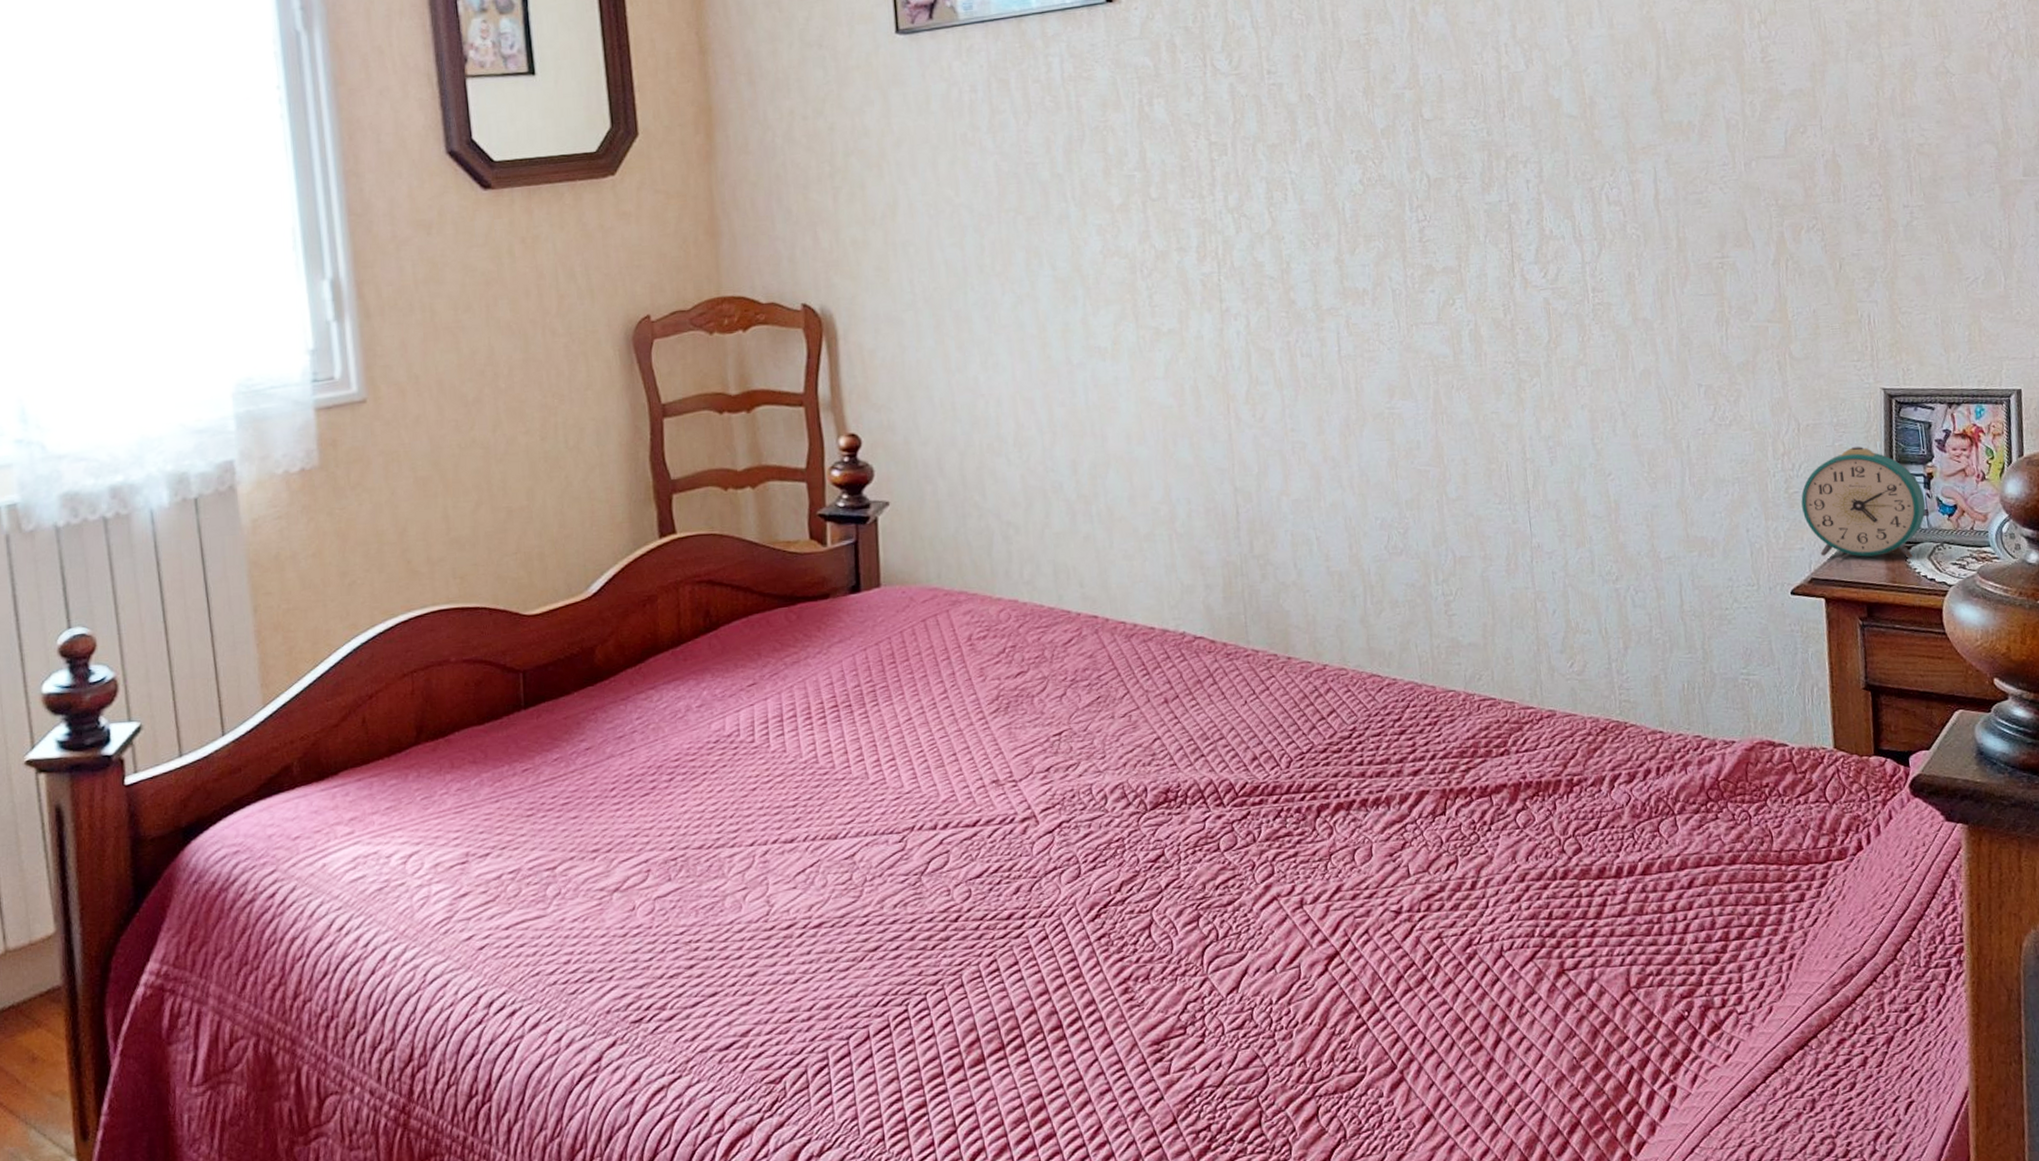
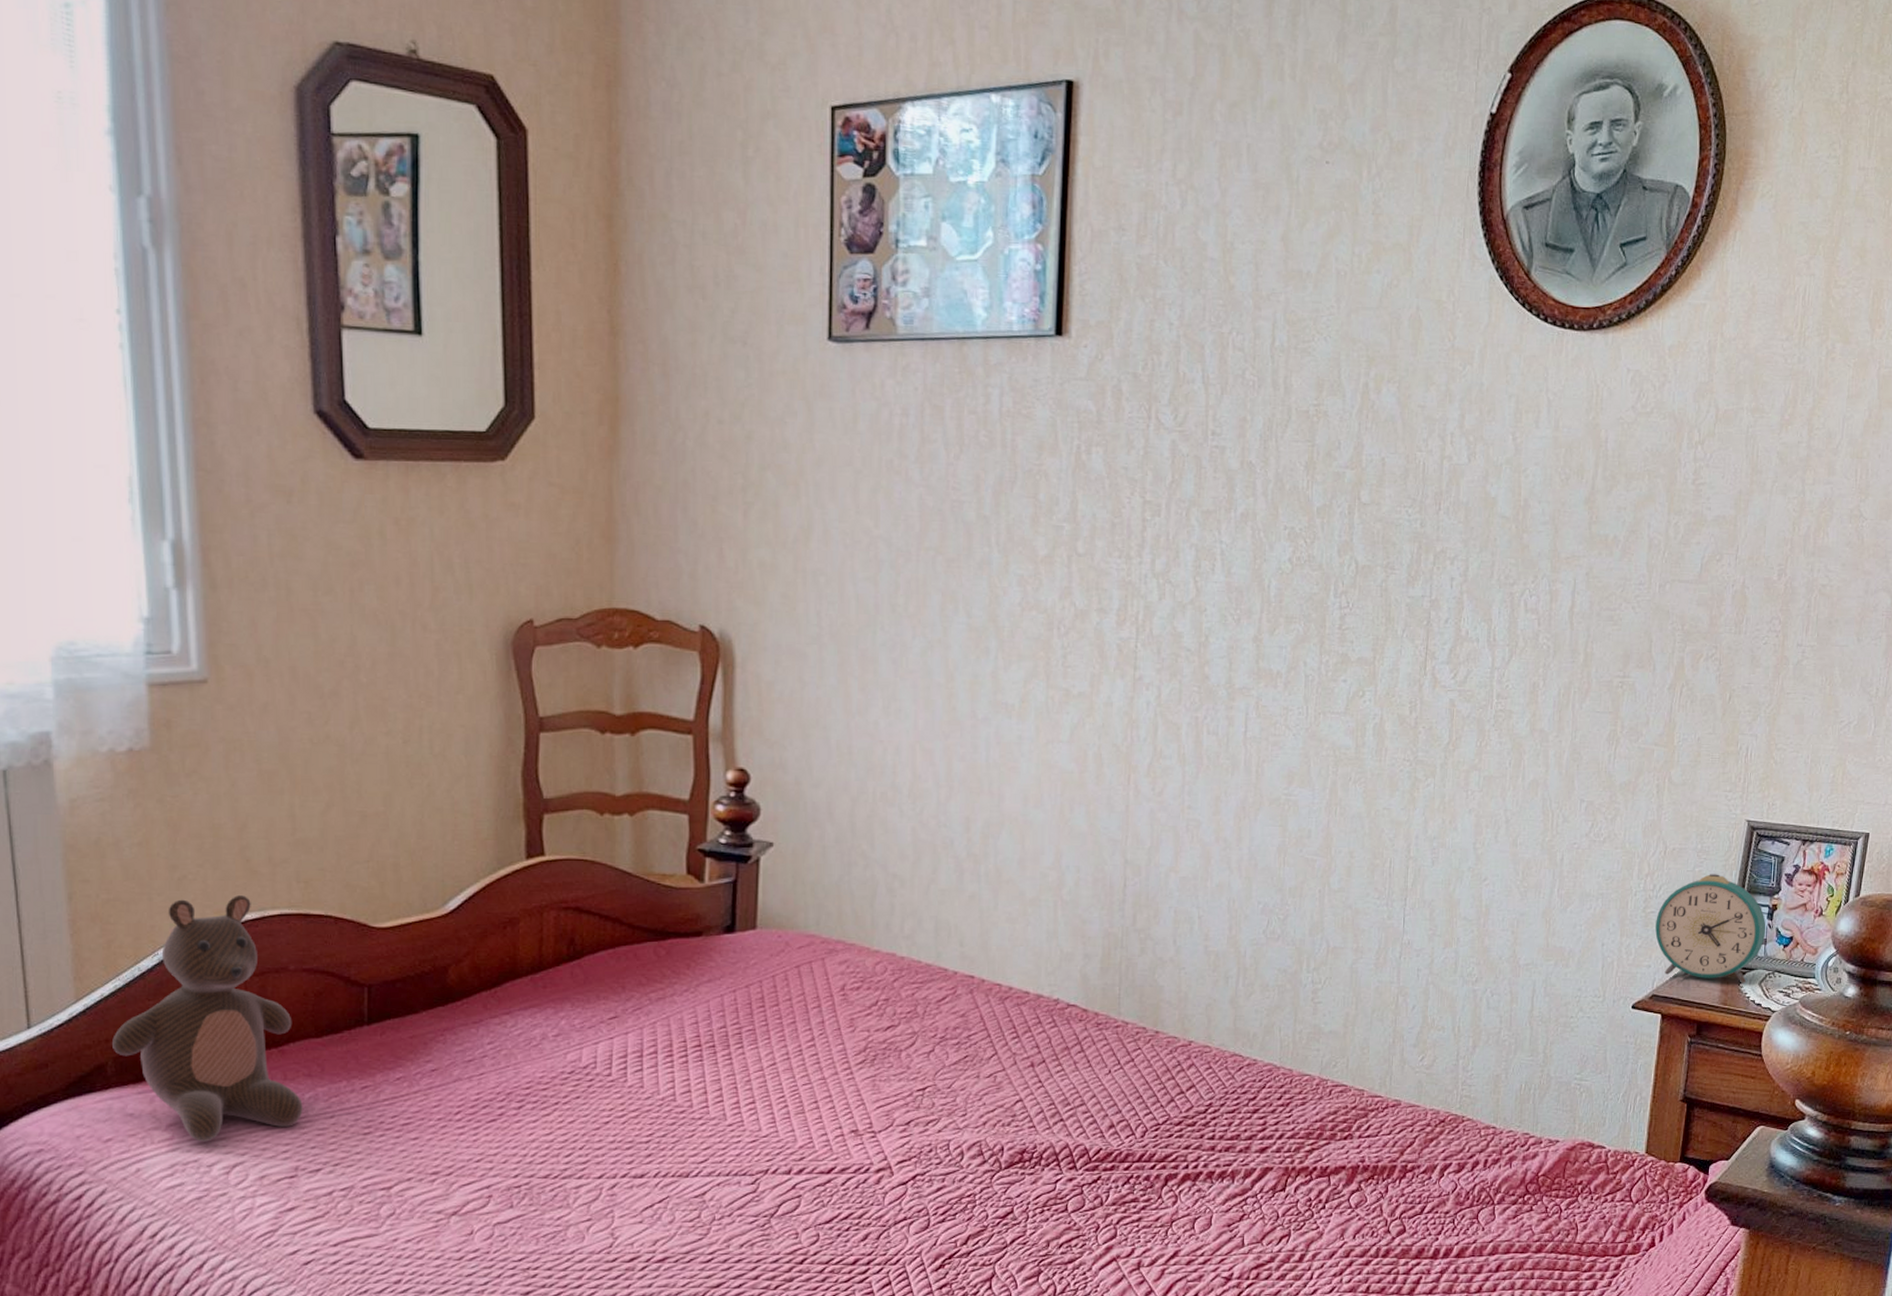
stuffed bear: none [297,595,470,834] -> present [112,895,303,1142]

